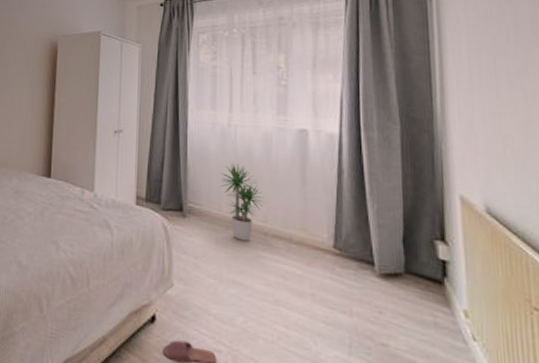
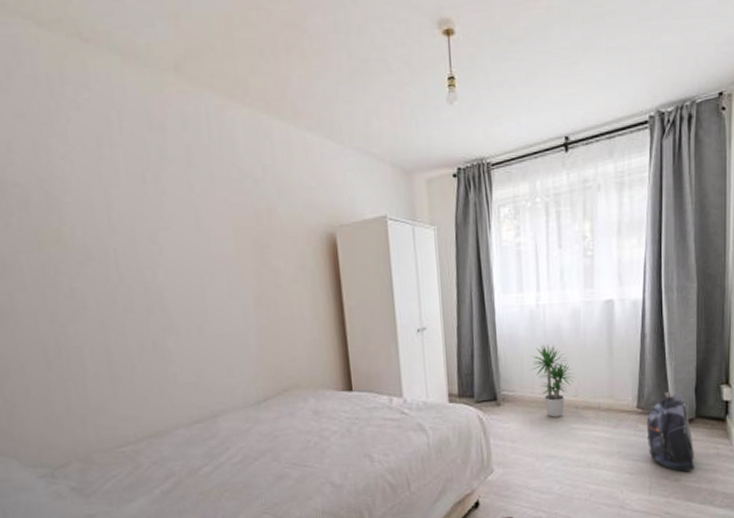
backpack: none [344,236,407,338] -> present [646,391,695,472]

